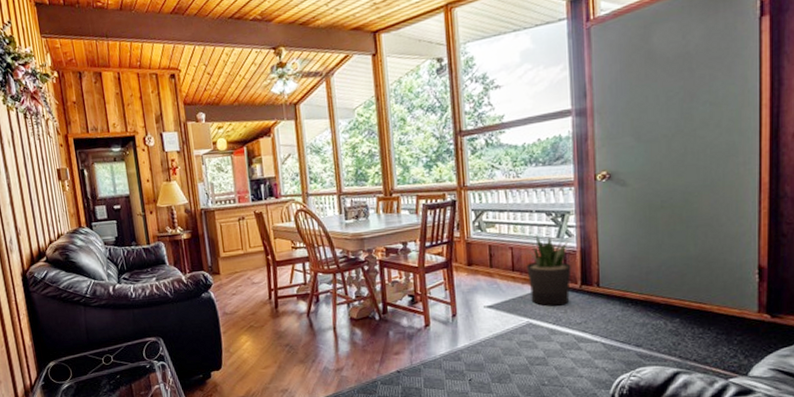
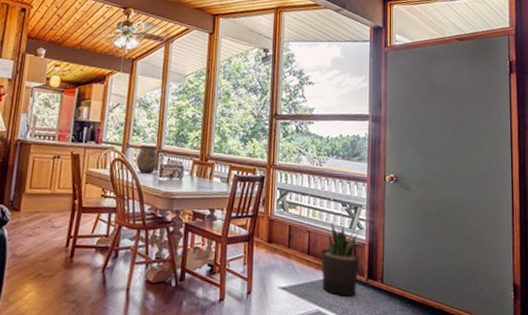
vase: none [318,189,341,220] -> present [136,144,158,174]

